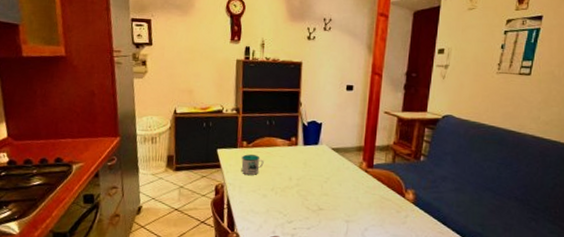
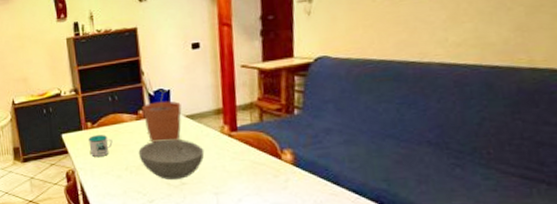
bowl: none [285,166,343,205] -> present [138,139,205,181]
plant pot: none [295,122,330,169] -> present [143,90,182,143]

